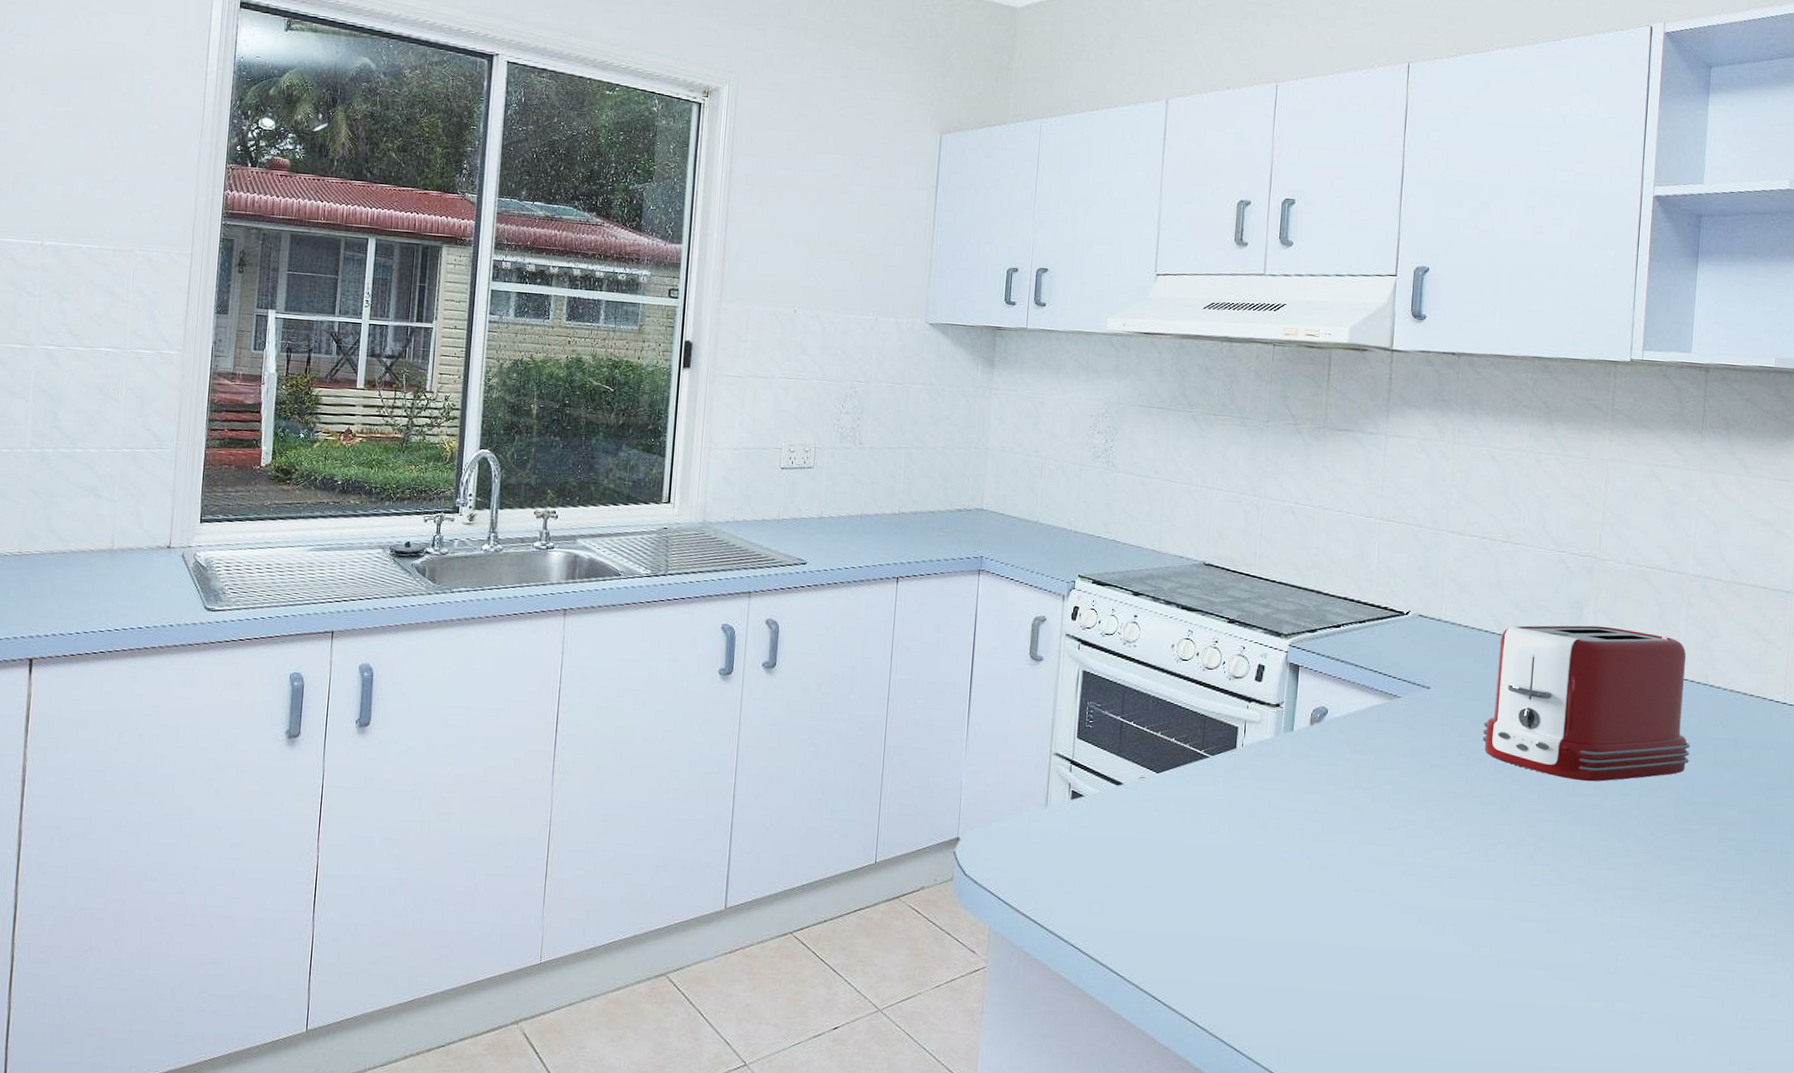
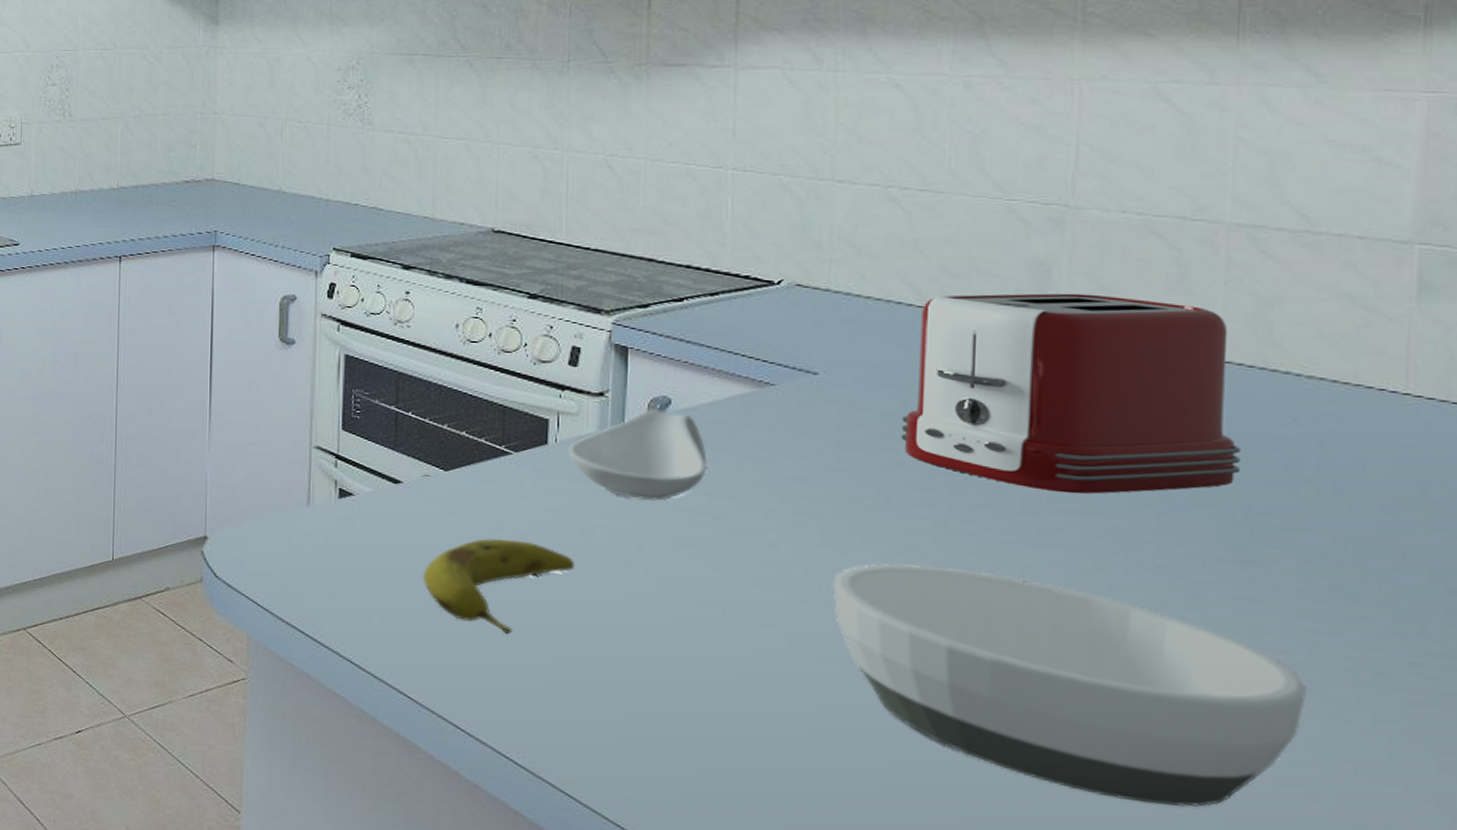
fruit: none [1134,831,1252,915] -> present [422,538,575,635]
spoon rest: none [1251,717,1351,796] -> present [568,408,707,502]
bowl: none [1431,841,1720,1020] -> present [832,564,1307,807]

